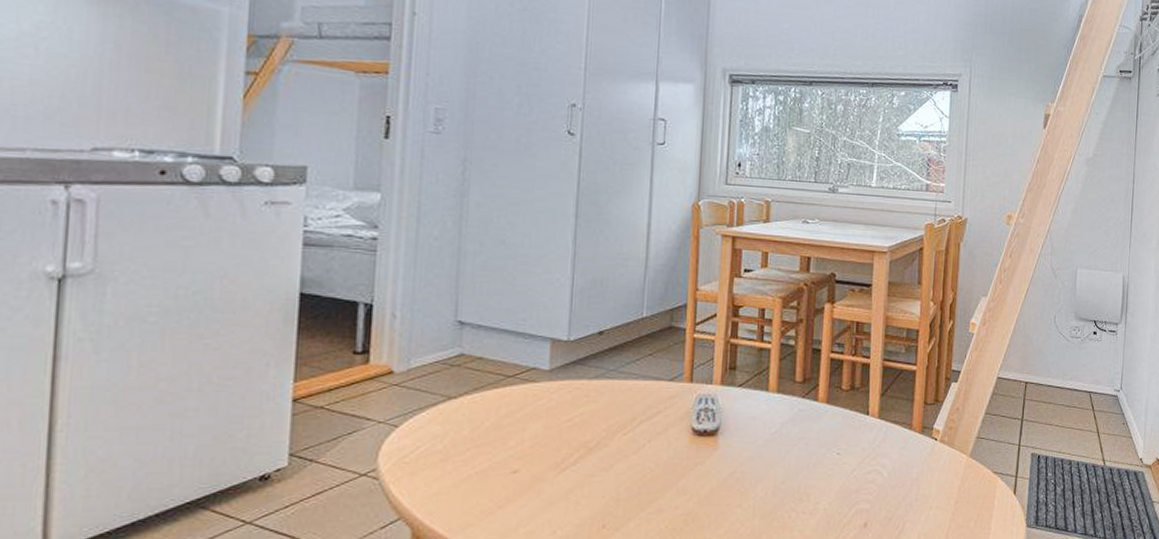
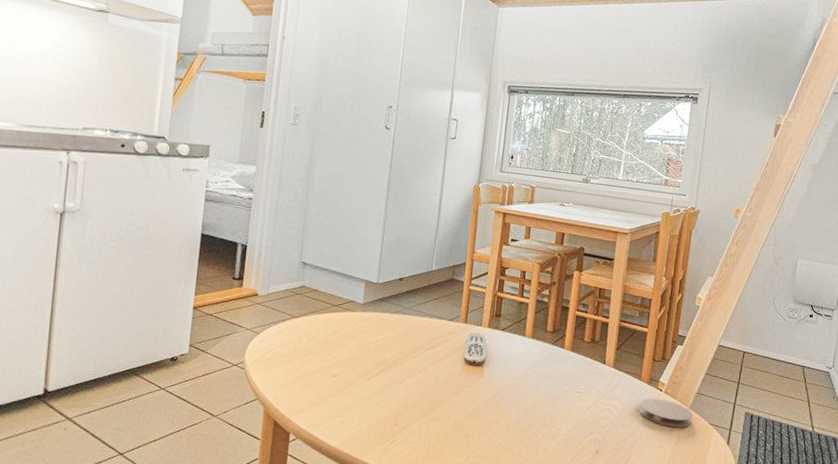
coaster: none [912,450,975,482] -> present [639,398,694,428]

